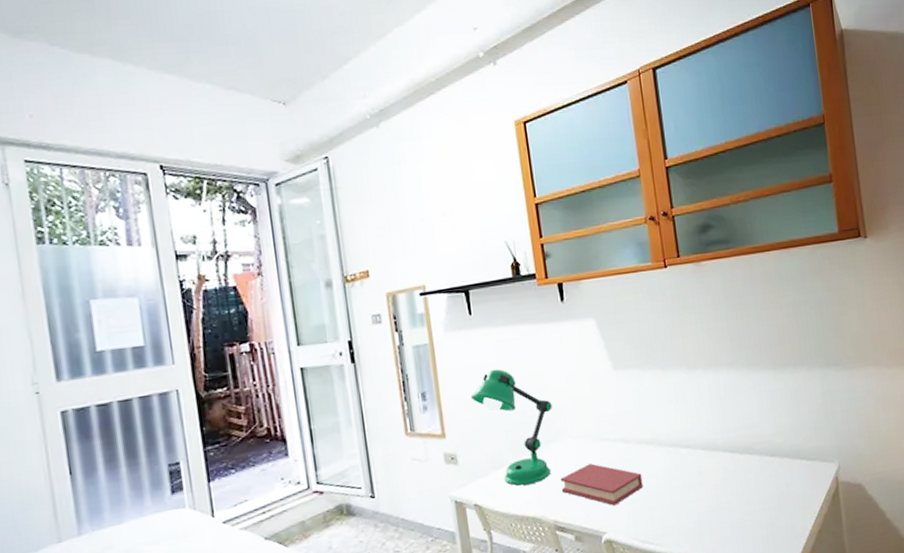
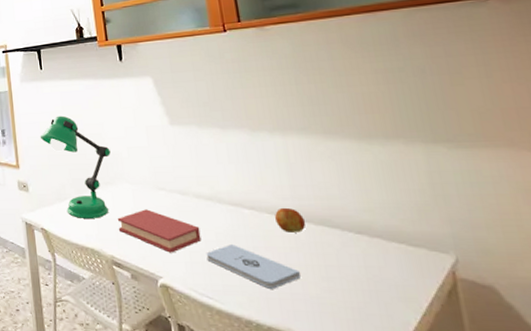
notepad: none [647,485,728,523] -> present [206,244,300,289]
apple: none [708,441,733,465] -> present [275,207,306,233]

